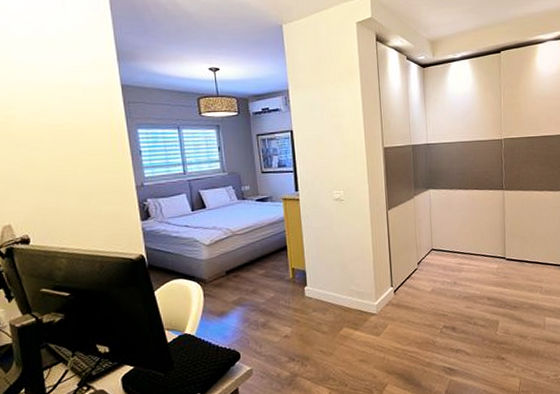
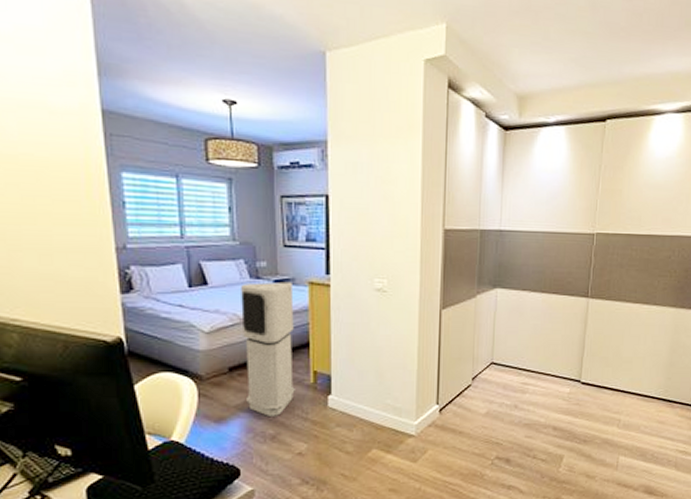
air purifier: none [231,199,279,308] -> present [241,281,295,416]

